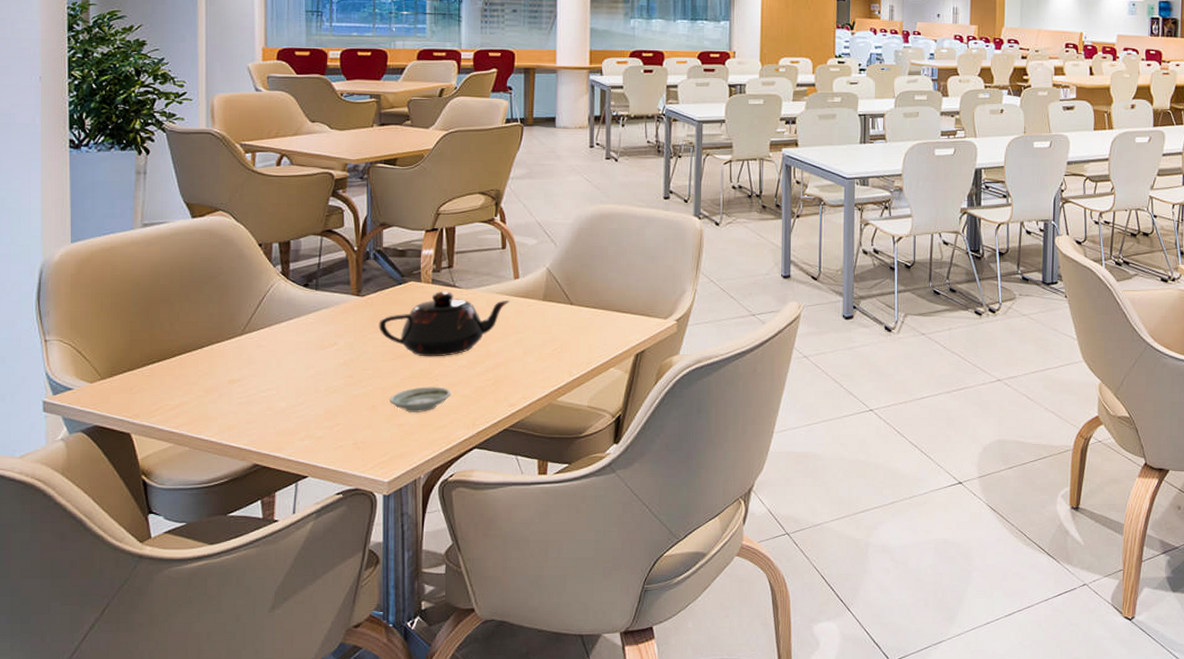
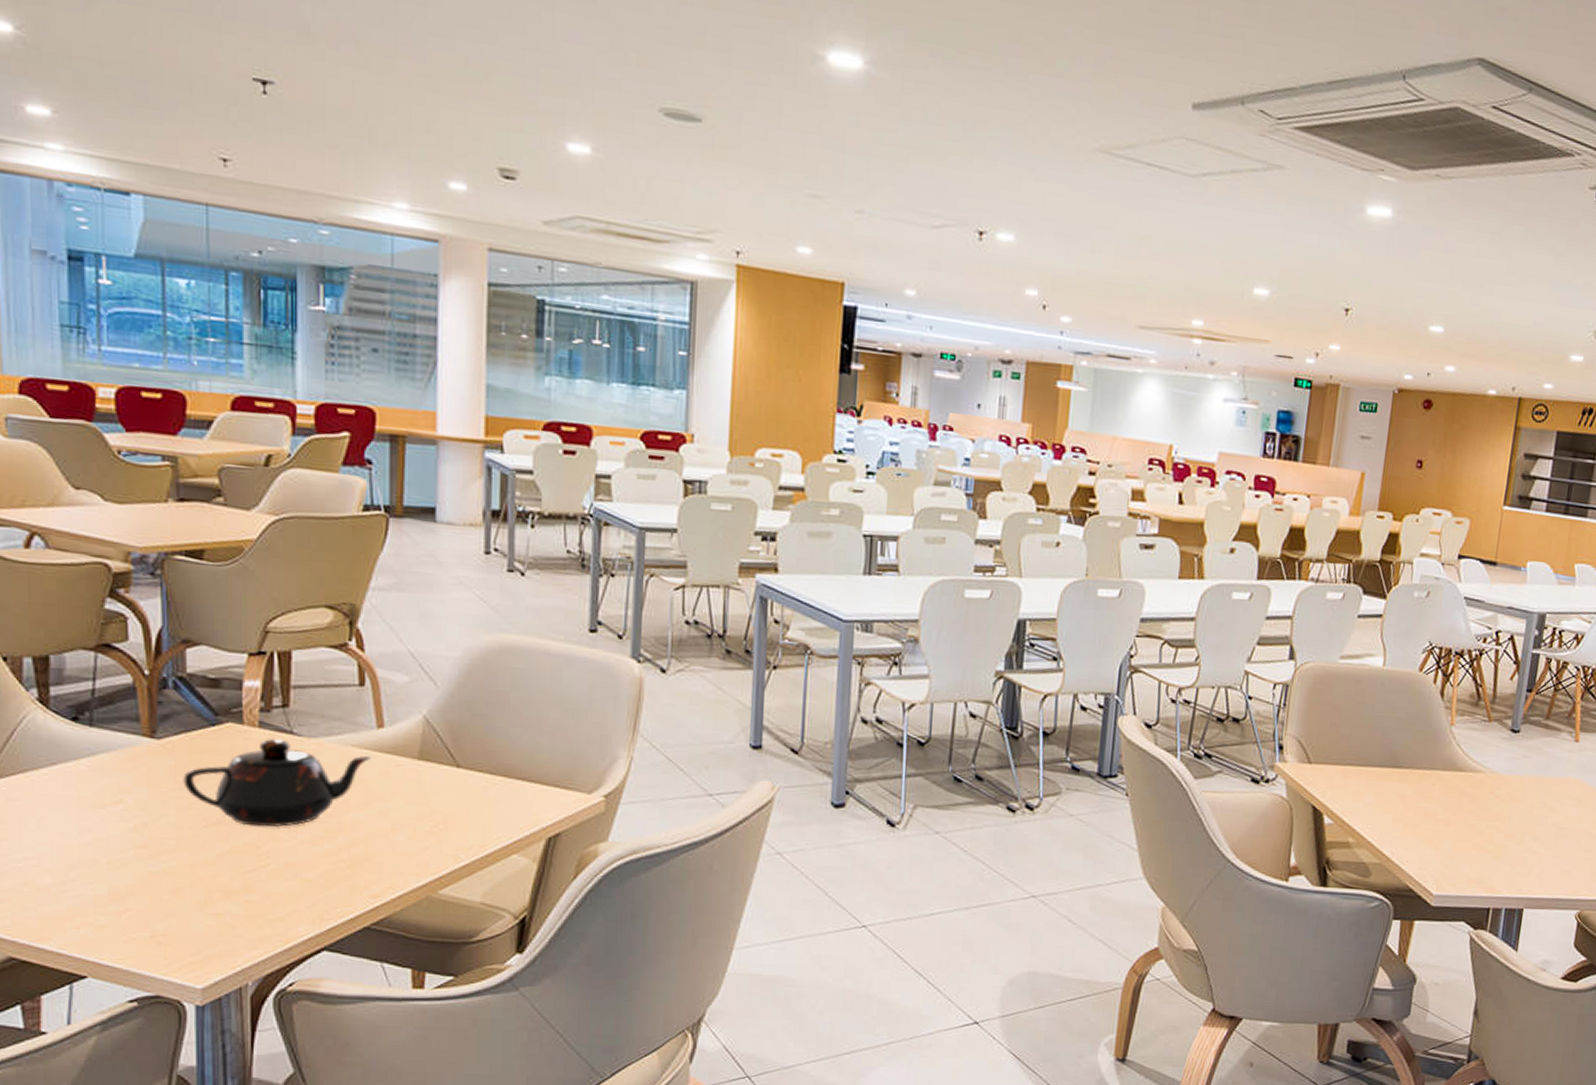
saucer: present [390,386,451,413] -> none [201,865,289,901]

